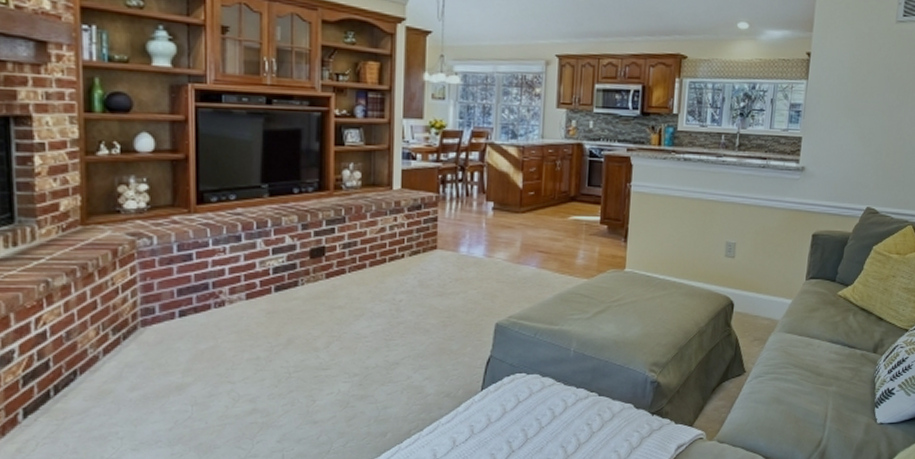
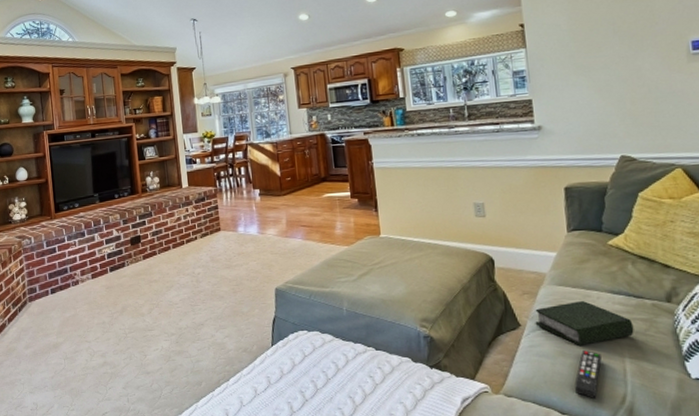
book: none [759,349,842,392] -> present [535,301,634,345]
remote control: none [781,397,810,443] -> present [575,350,602,398]

